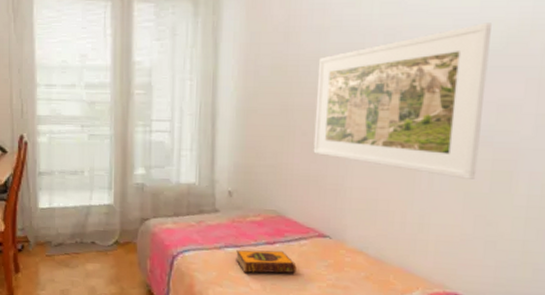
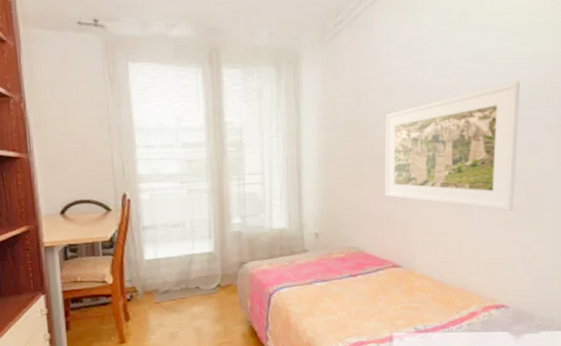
hardback book: present [236,250,297,274] -> none [325,281,376,304]

